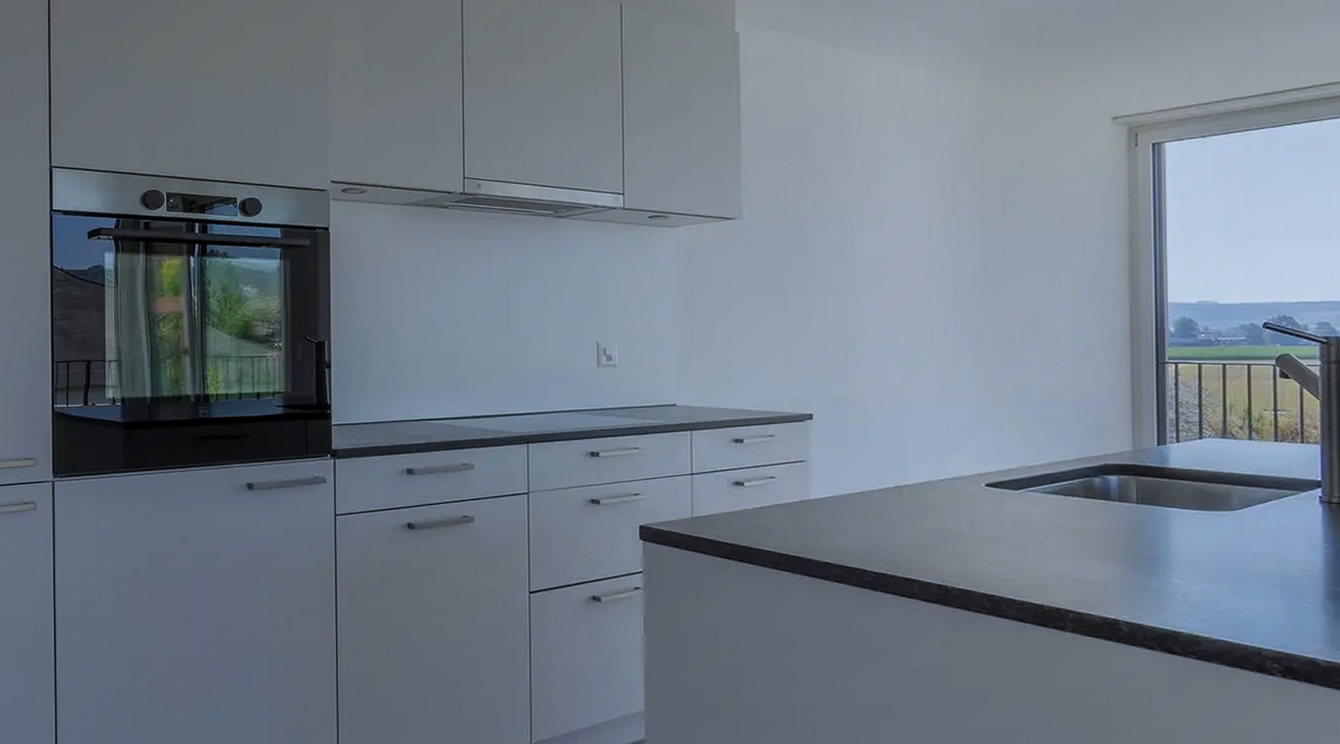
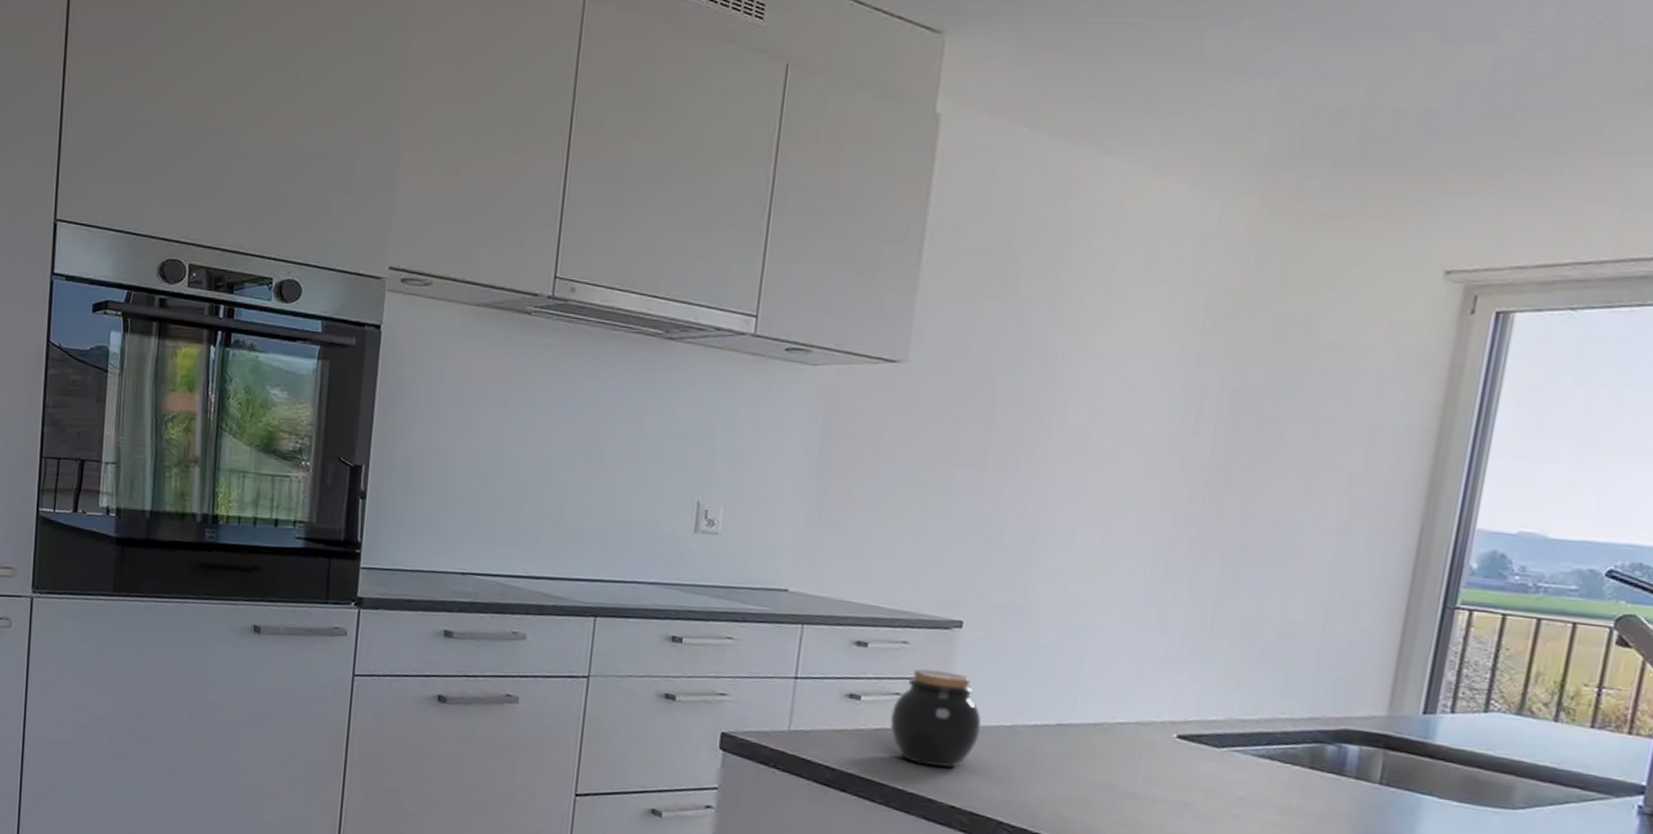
jar: none [769,454,839,531] -> present [890,669,982,768]

